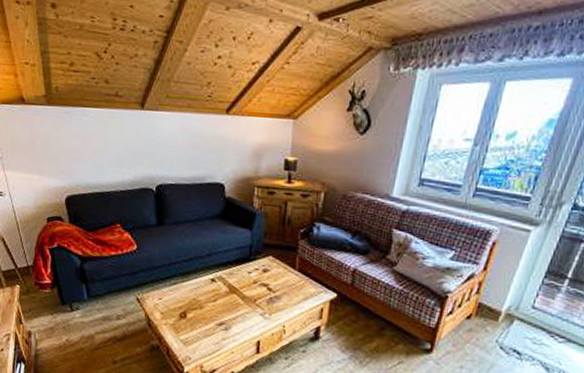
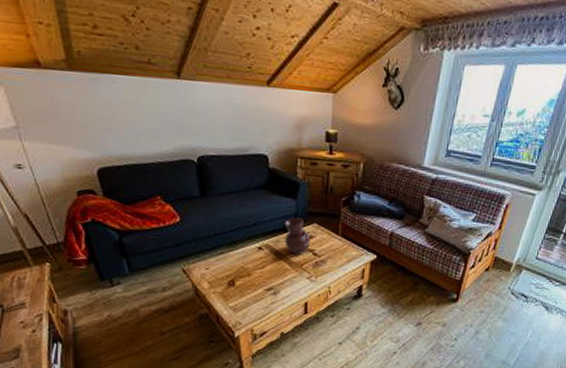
vase: none [238,249,266,288] -> present [284,217,311,254]

